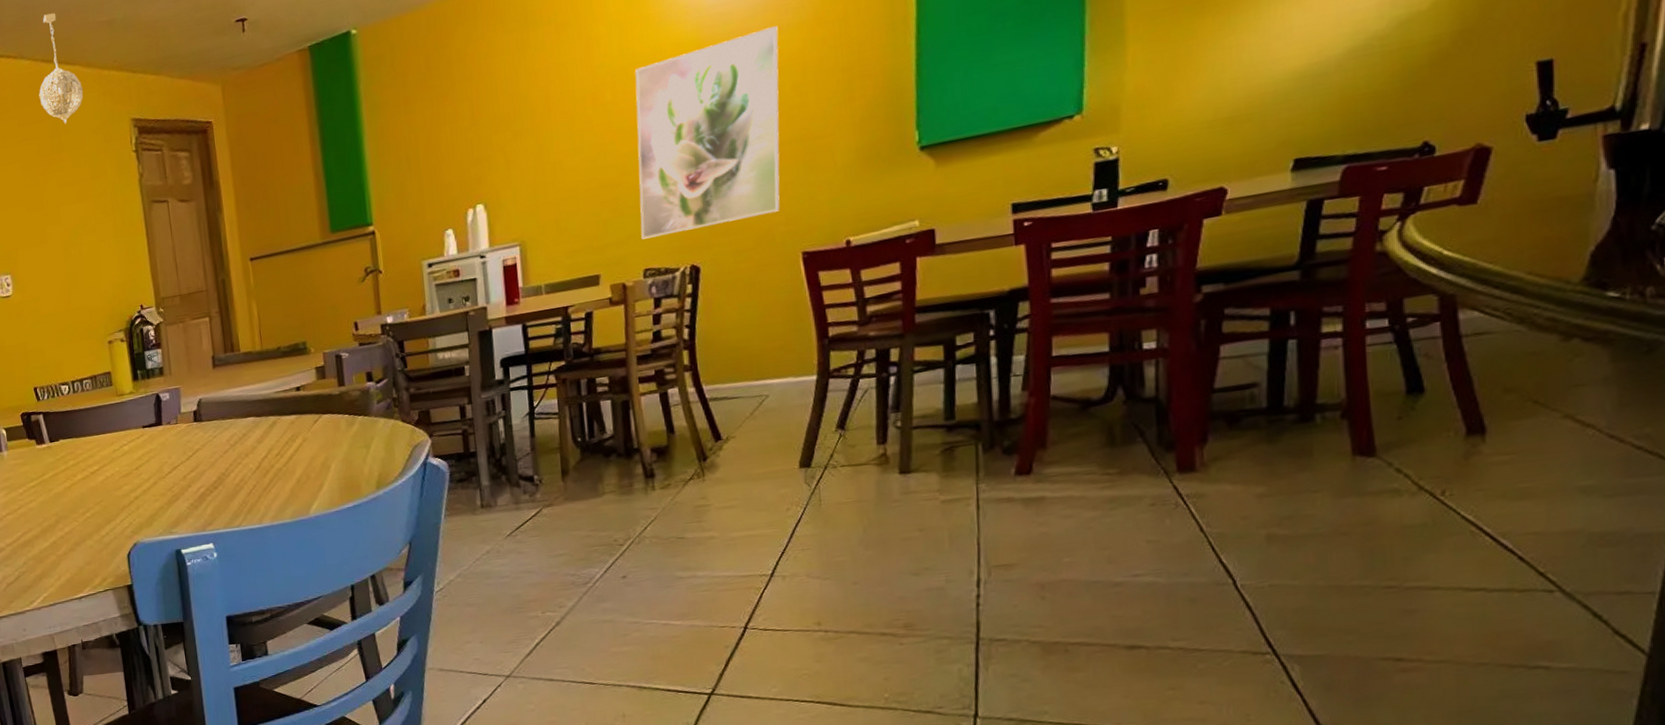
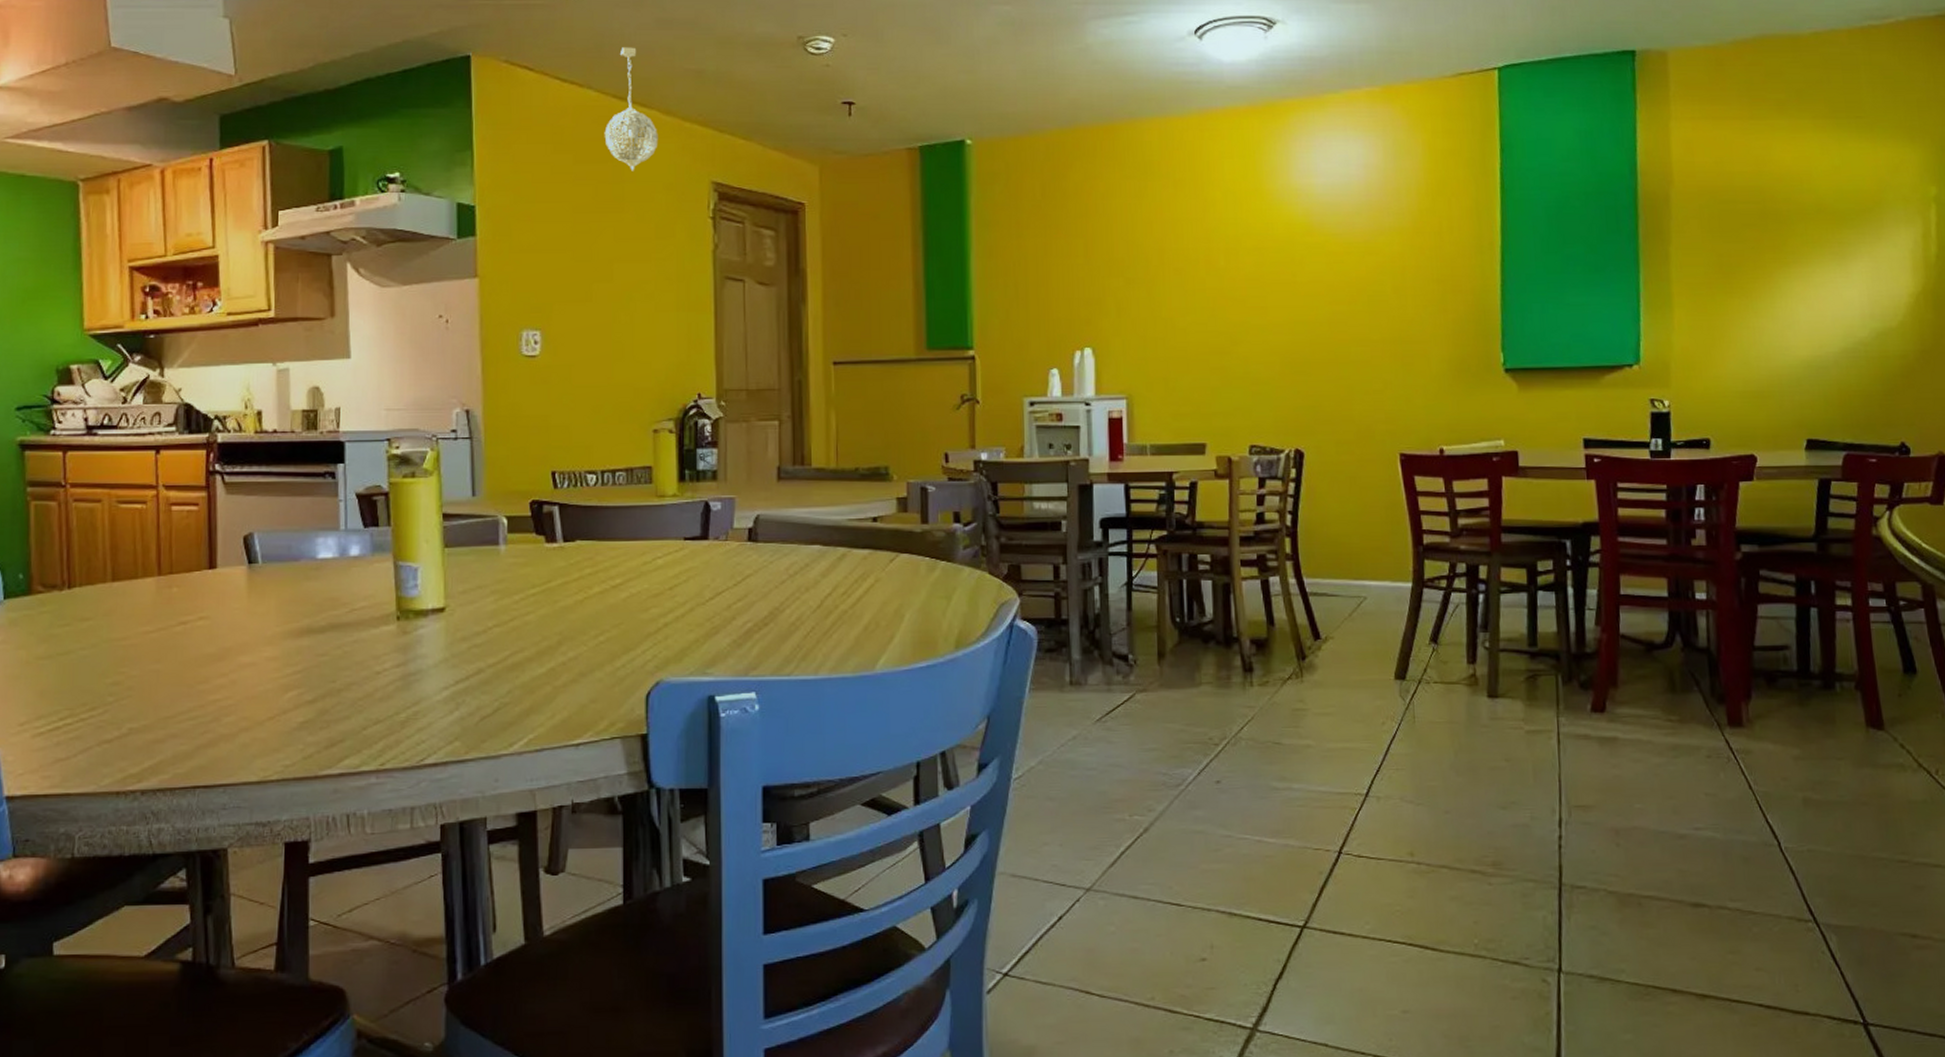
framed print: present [635,26,780,240] -> none [1248,227,1381,414]

